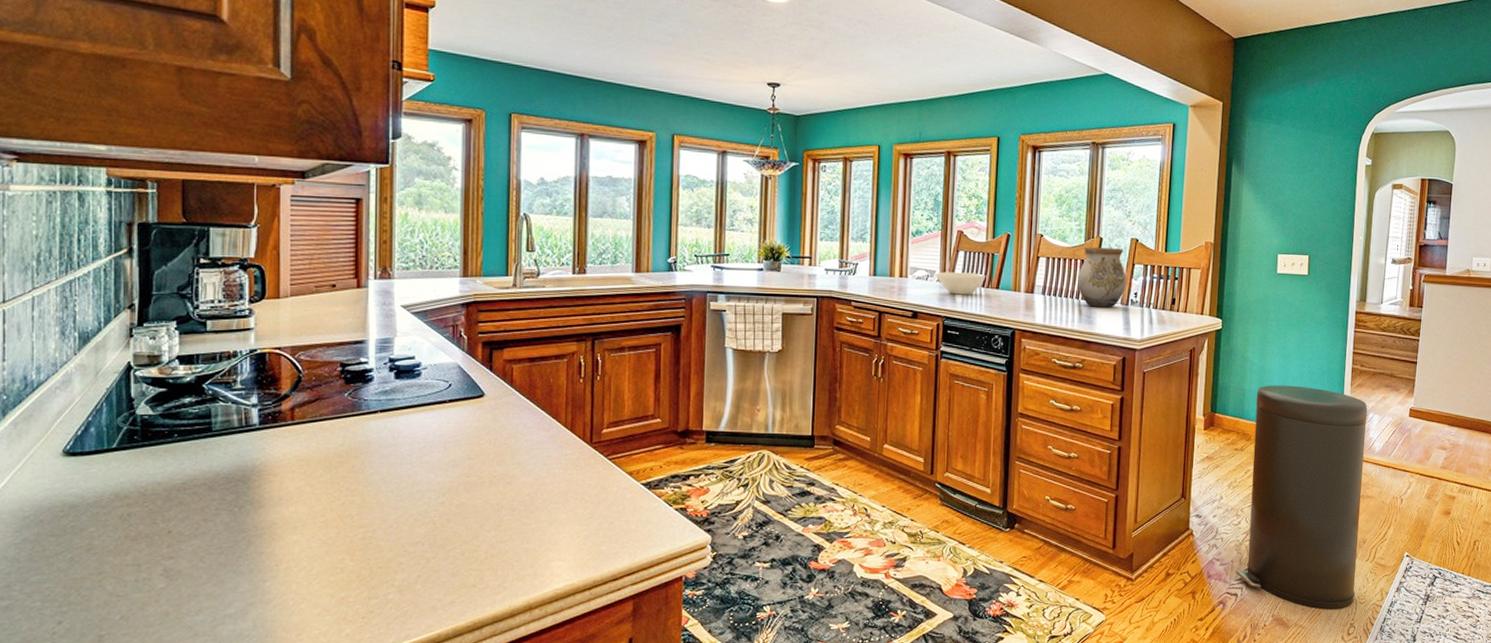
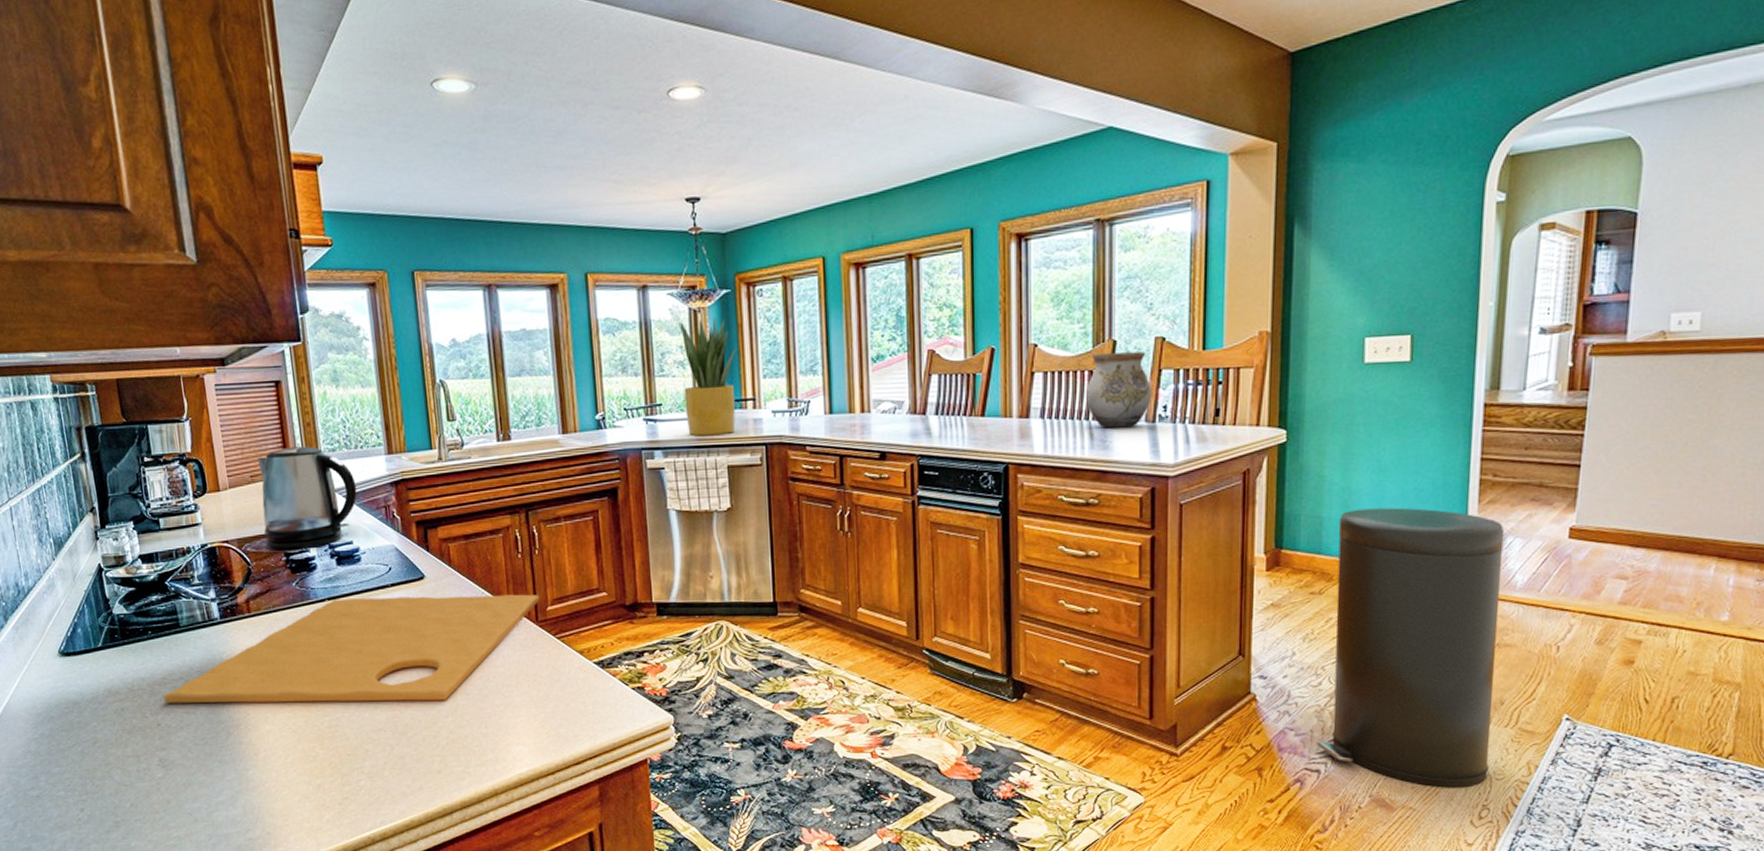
cutting board: none [180,412,597,515] -> present [163,594,540,703]
kettle: none [322,262,426,363] -> present [258,446,357,552]
planter: none [749,184,800,286] -> present [677,317,738,437]
bowl: present [936,271,986,295] -> none [905,399,968,428]

